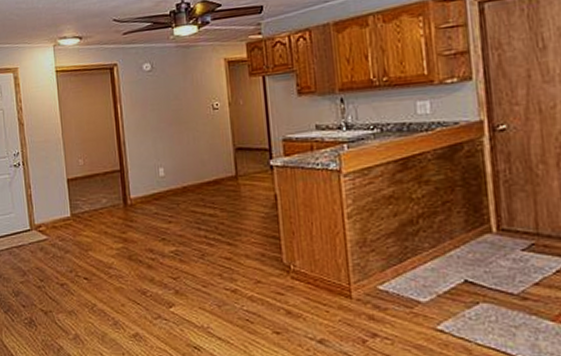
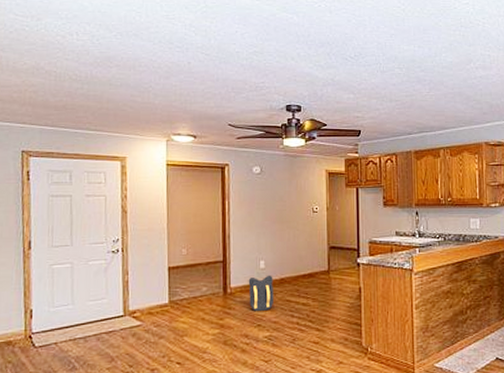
backpack: none [148,183,177,225] -> present [248,275,273,312]

